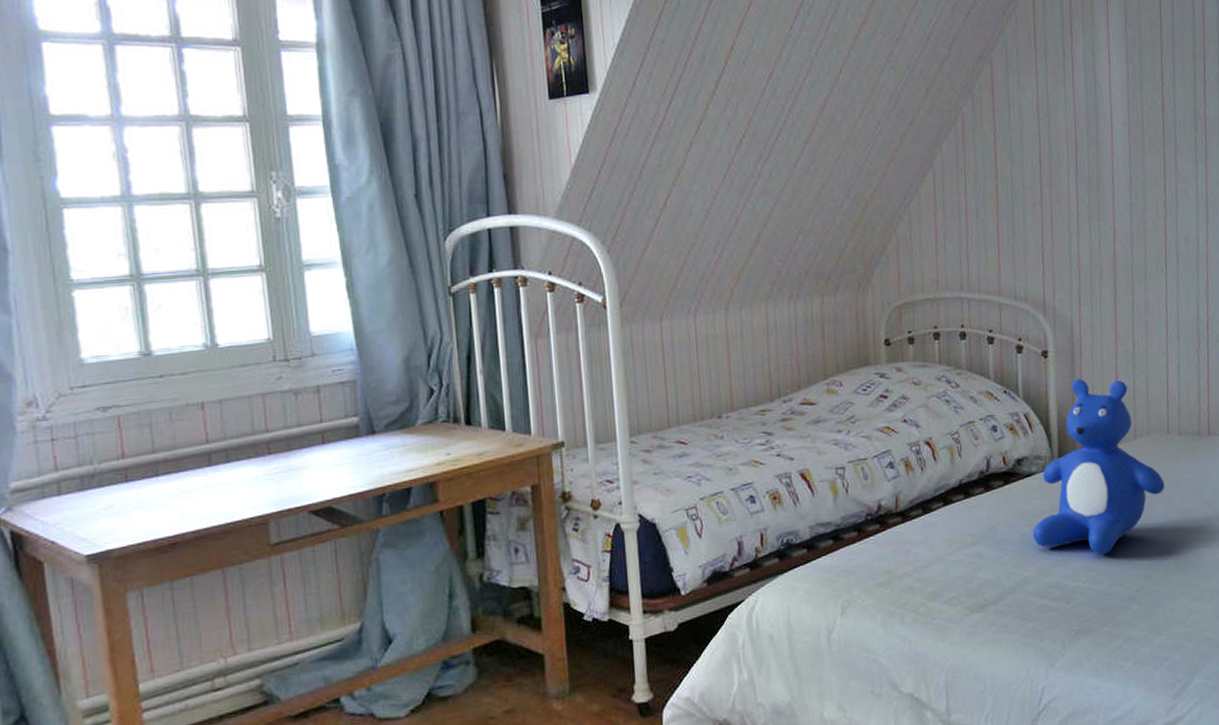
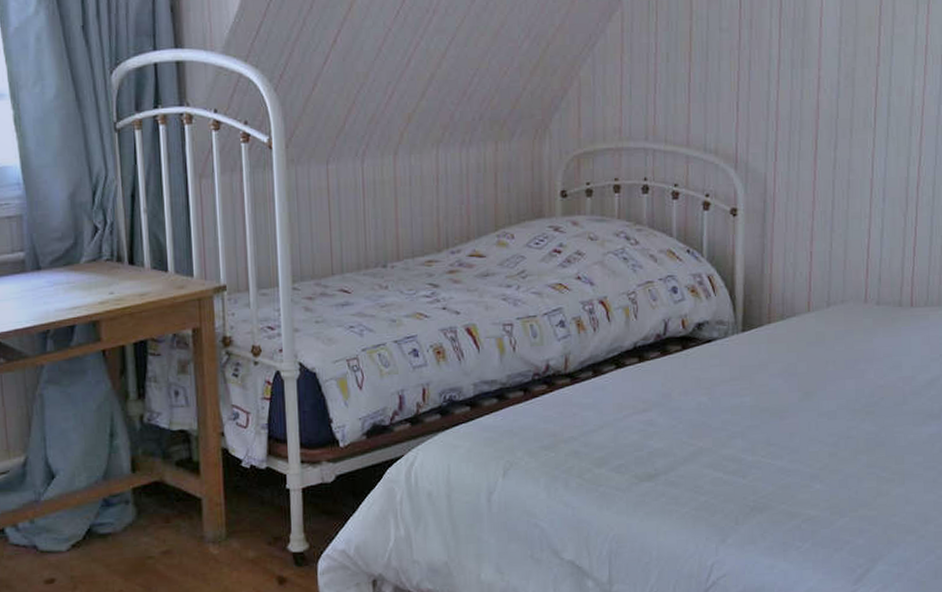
teddy bear: present [1032,378,1165,555] -> none [710,239,858,429]

